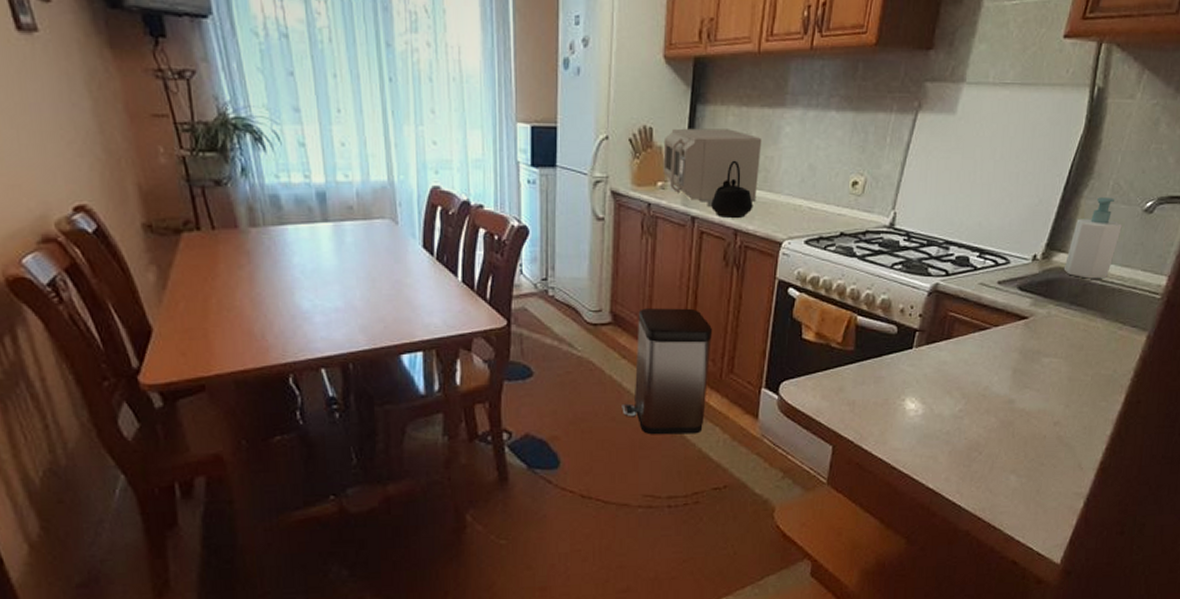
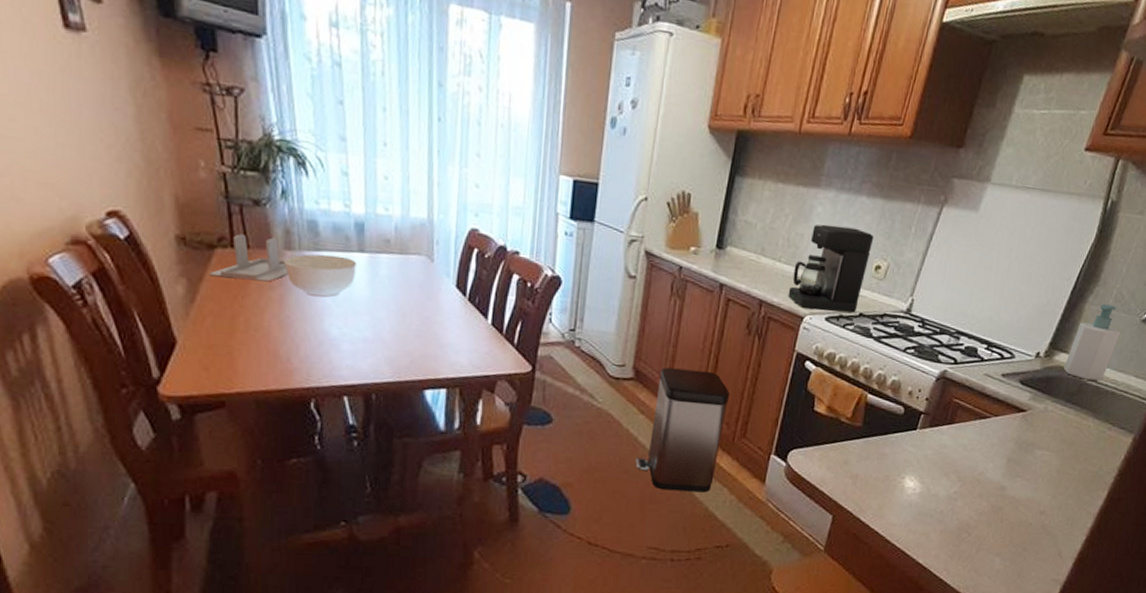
napkin holder: none [177,216,255,261] -> present [209,234,288,282]
bowl: none [250,227,322,272] -> present [284,254,356,298]
microwave: present [663,128,762,207] -> none [697,197,795,276]
kettle: present [711,160,753,218] -> none [740,233,780,290]
coffee maker: none [763,144,848,234] -> present [788,224,875,313]

